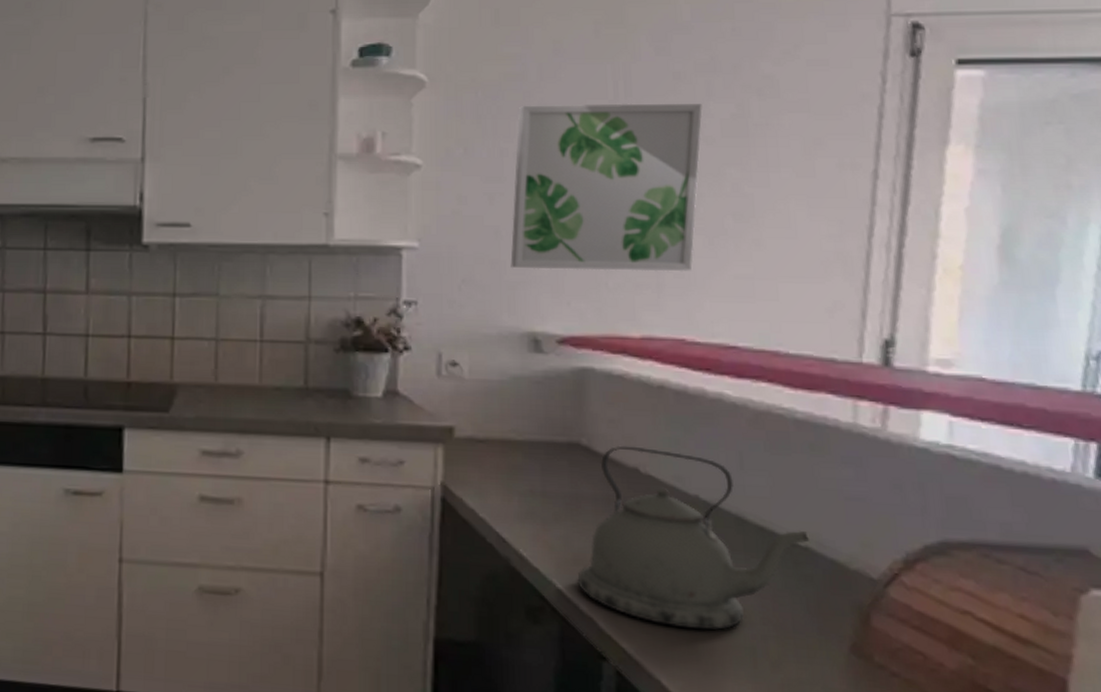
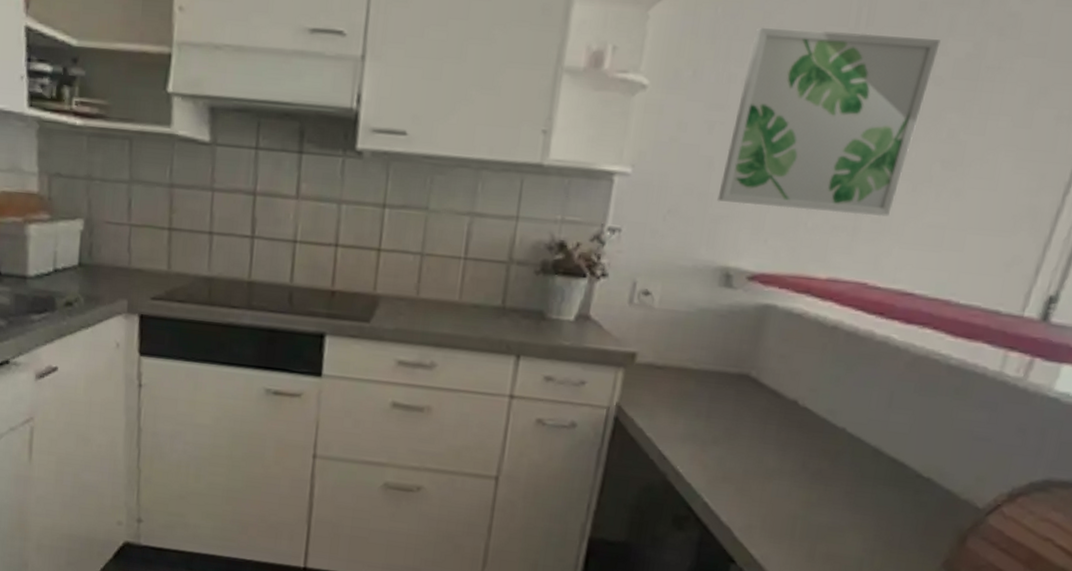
kettle: present [577,445,809,630] -> none [723,379,933,544]

